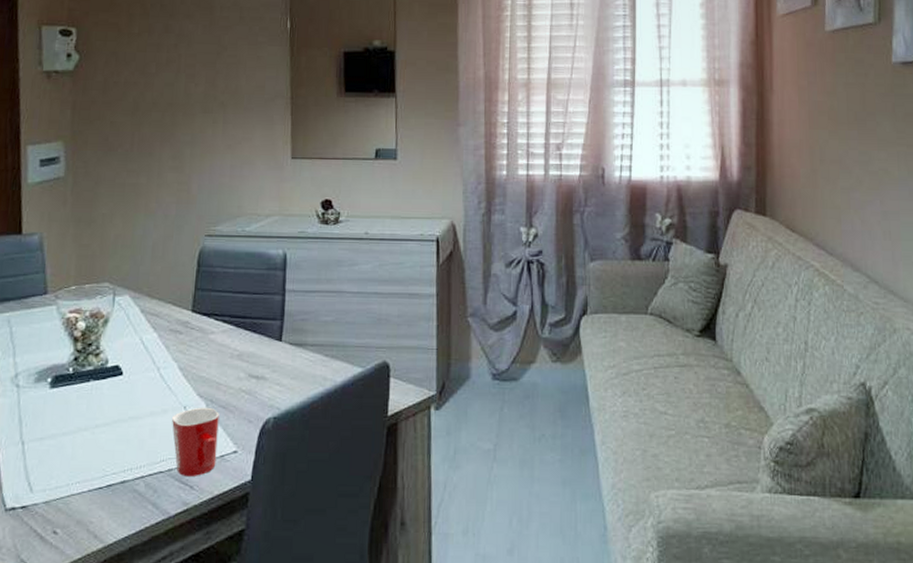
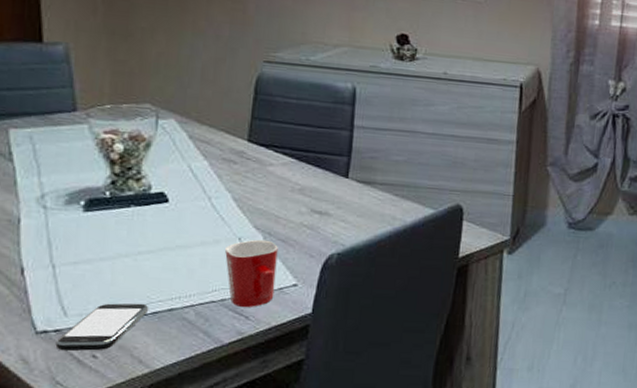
smartphone: none [21,476,104,528] -> present [55,303,149,351]

